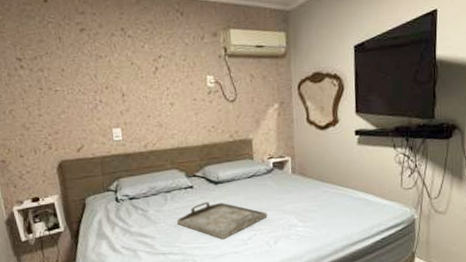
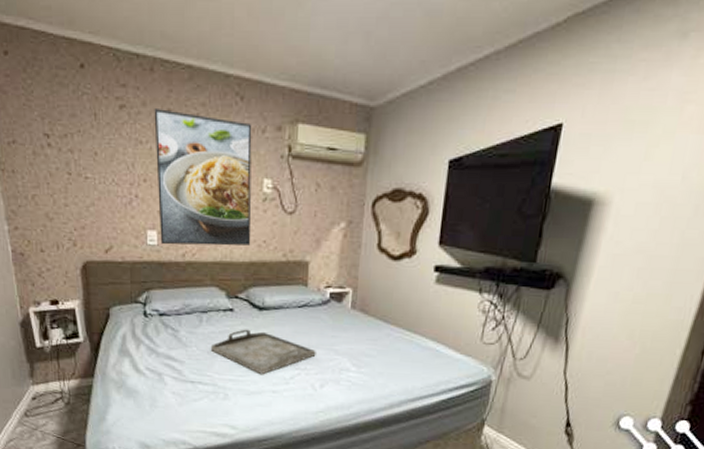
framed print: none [109,28,202,139] -> present [154,109,252,246]

